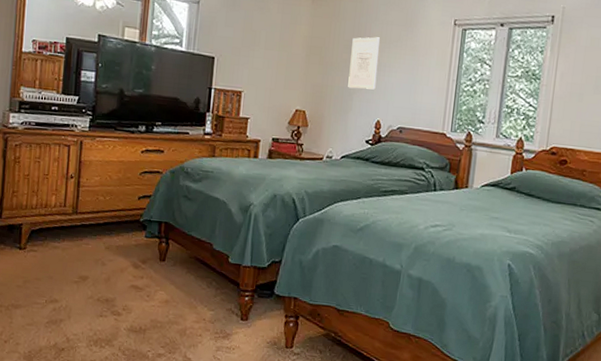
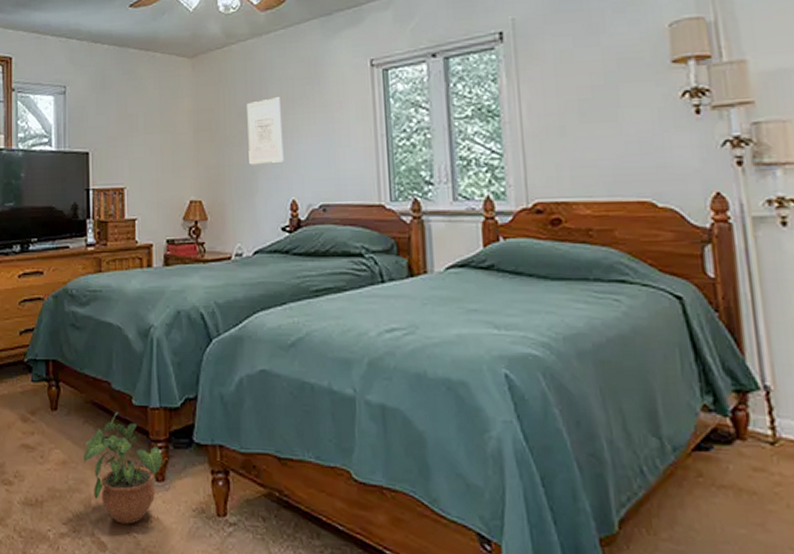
potted plant: none [183,267,248,350] -> present [84,412,162,524]

